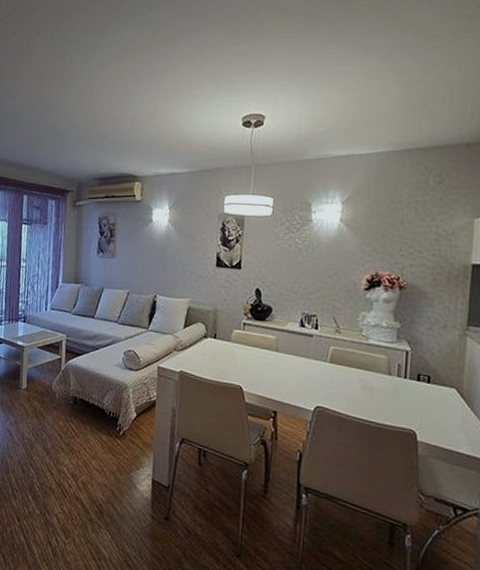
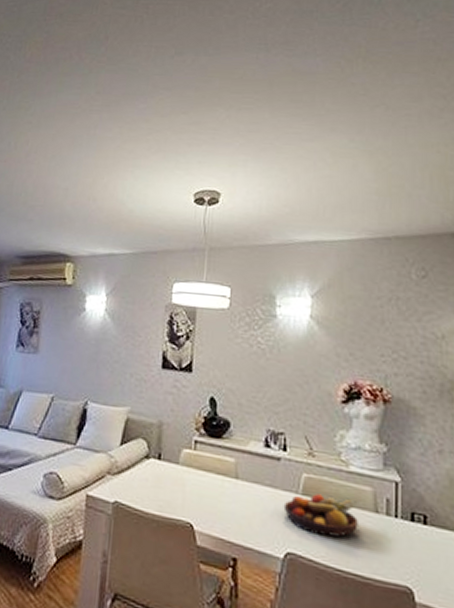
fruit bowl: none [314,362,374,394] -> present [283,494,358,538]

